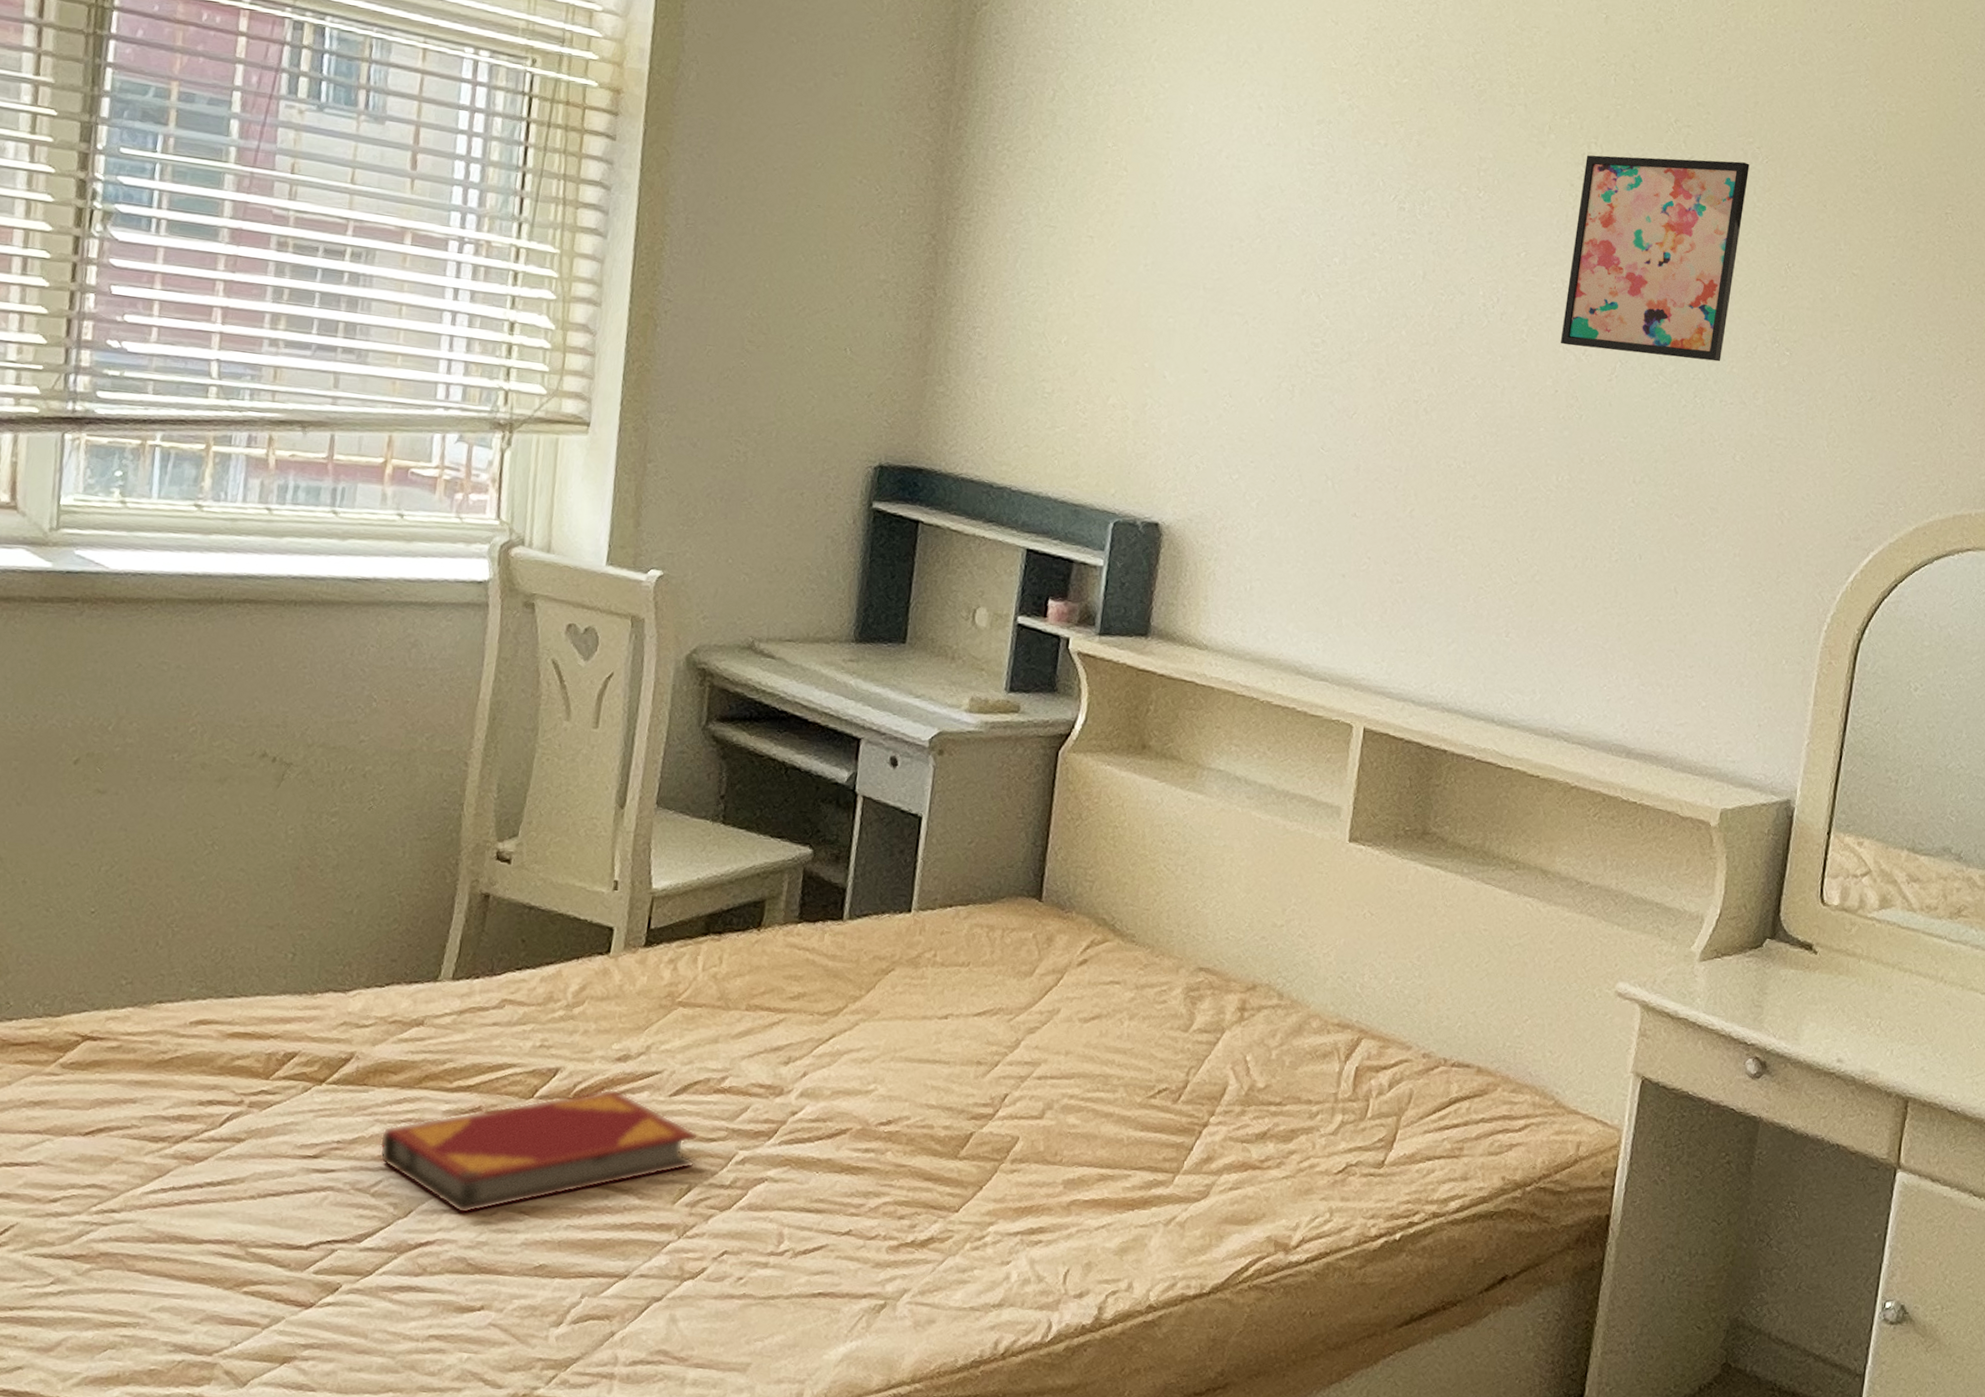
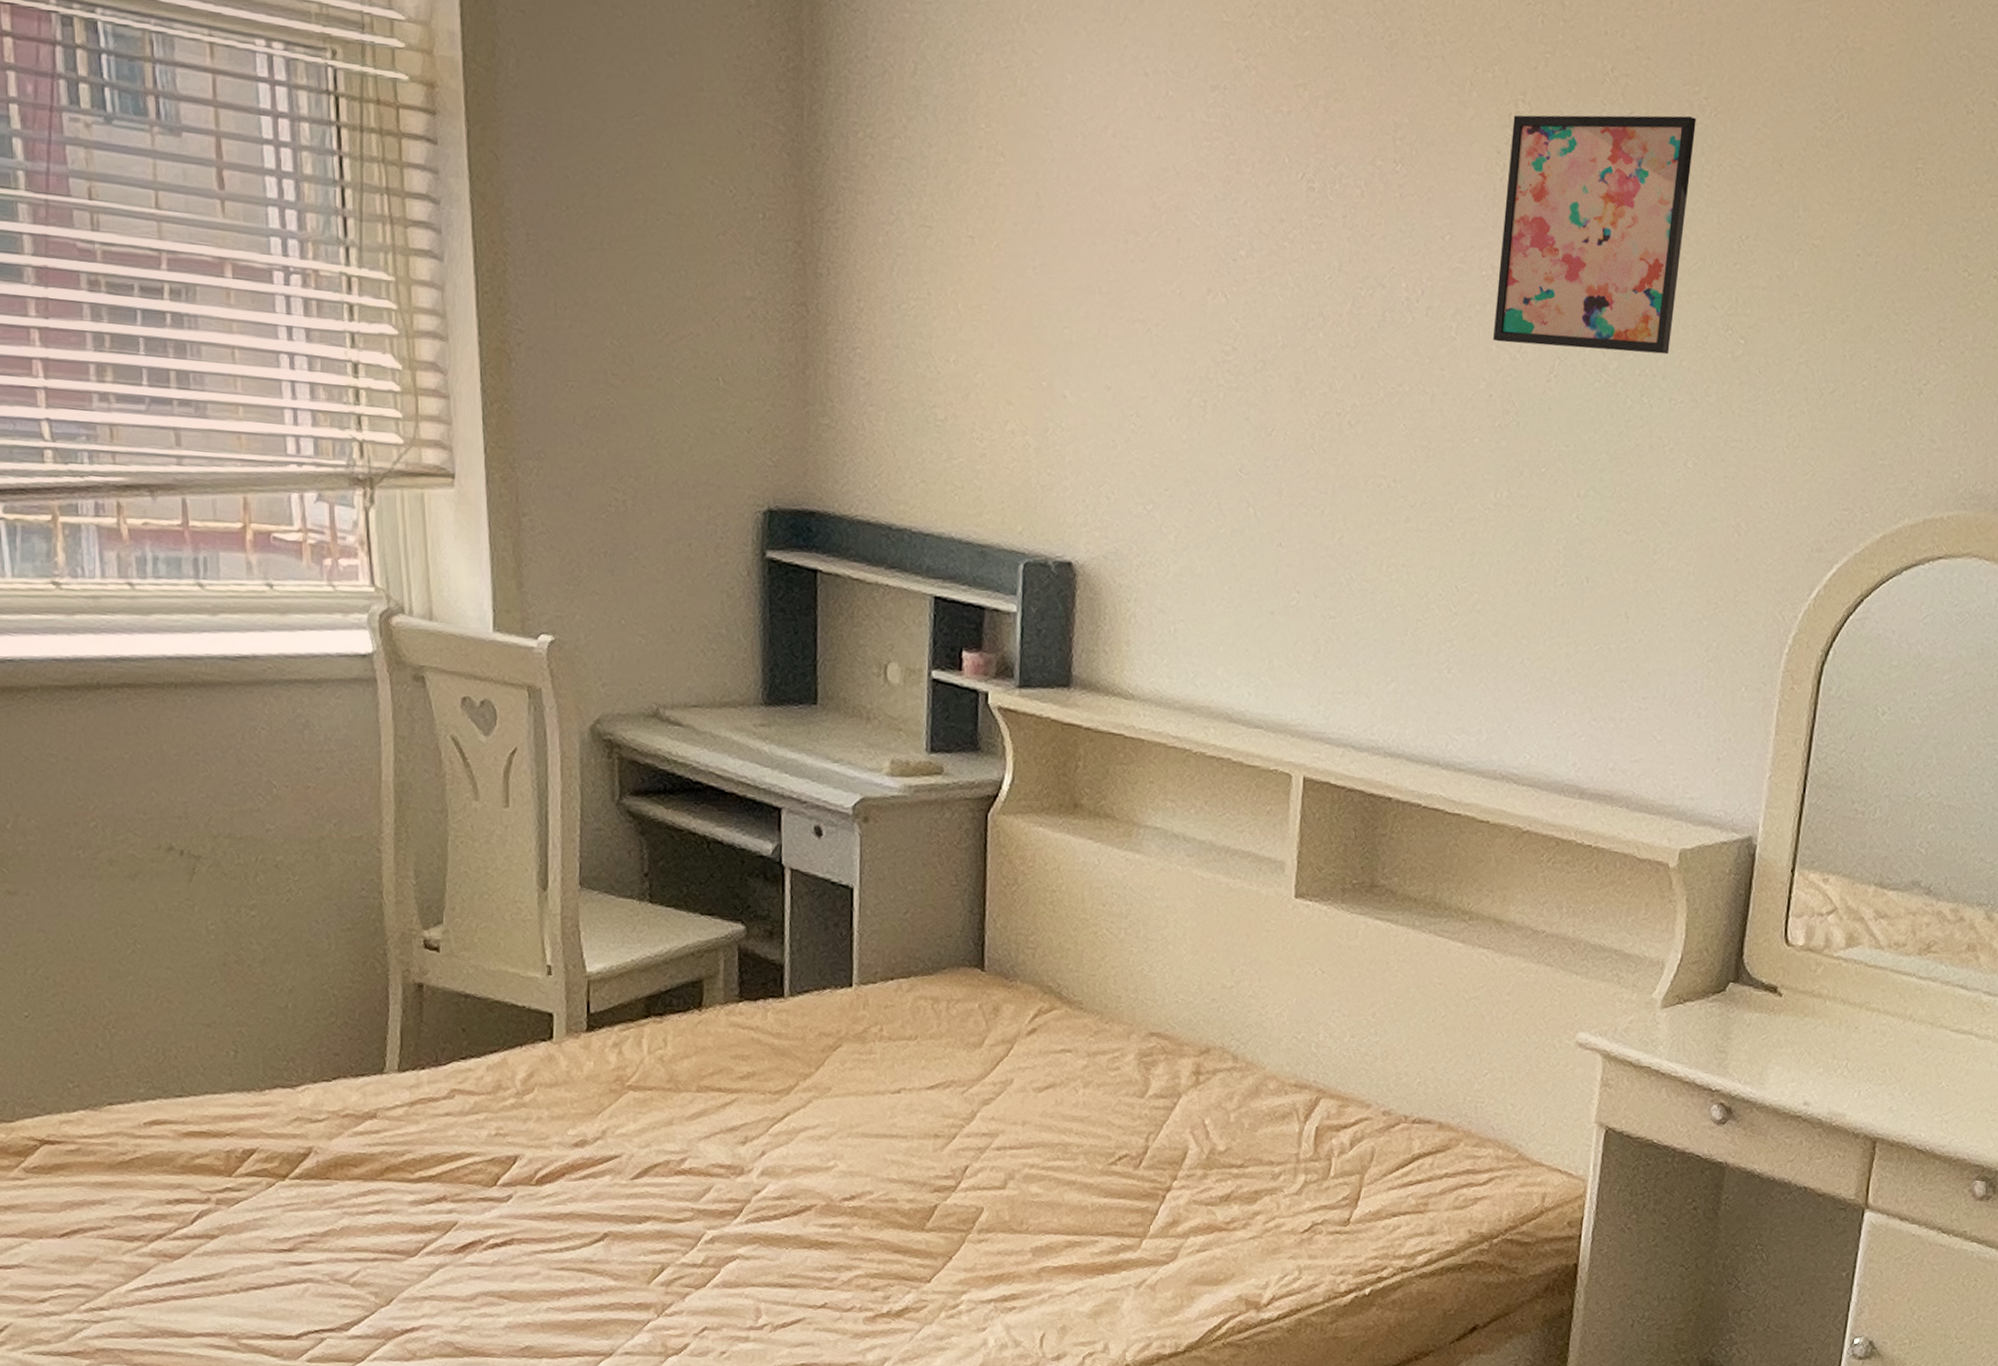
hardback book: present [379,1088,697,1214] -> none [351,1174,664,1301]

